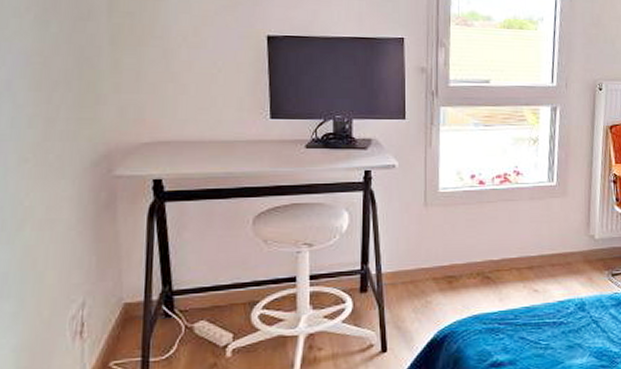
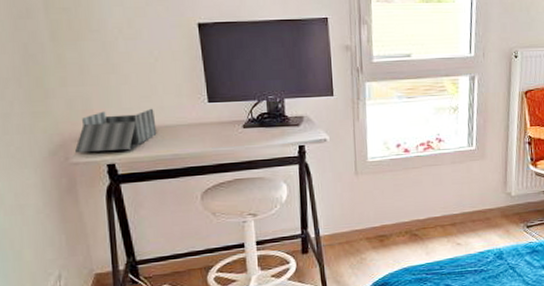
desk organizer: none [120,121,212,166] -> present [75,108,157,154]

